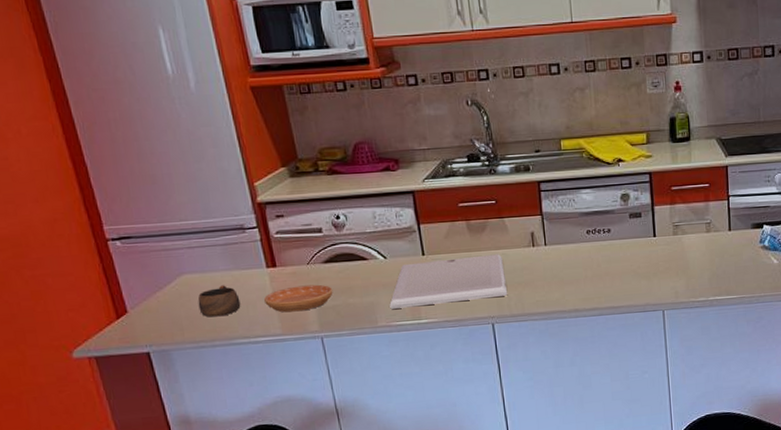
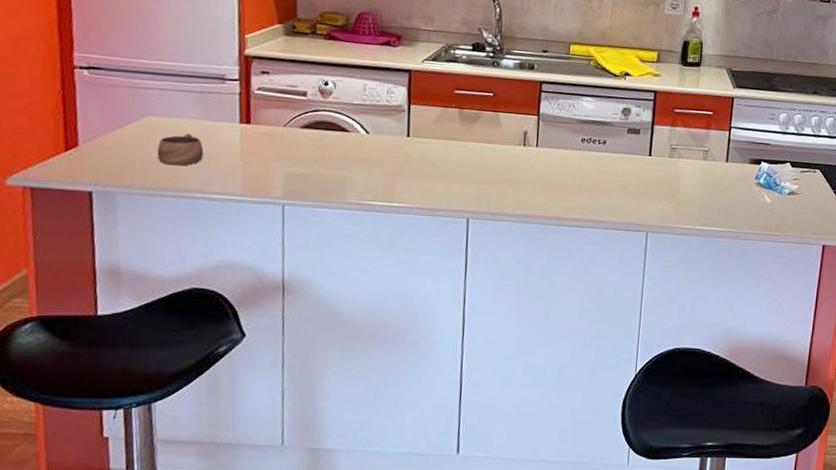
saucer: present [263,284,333,313] -> none [229,146,306,174]
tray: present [389,254,508,309] -> none [362,142,490,192]

